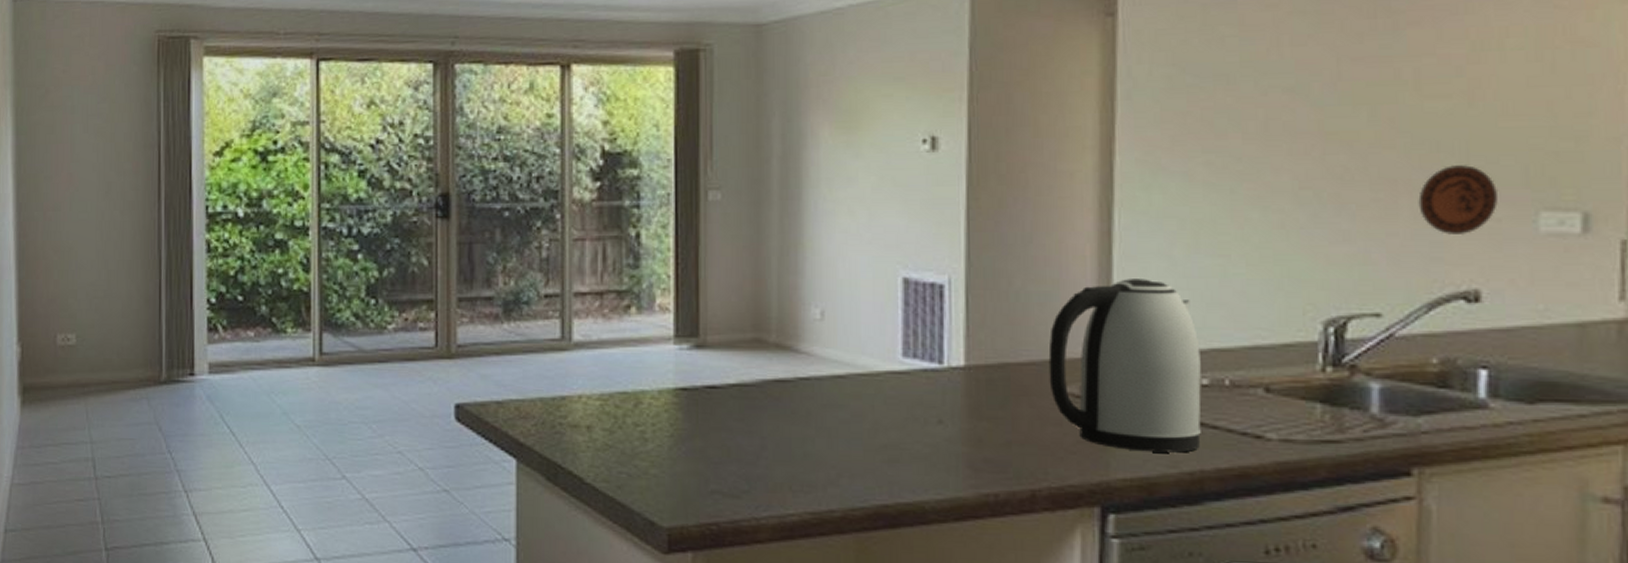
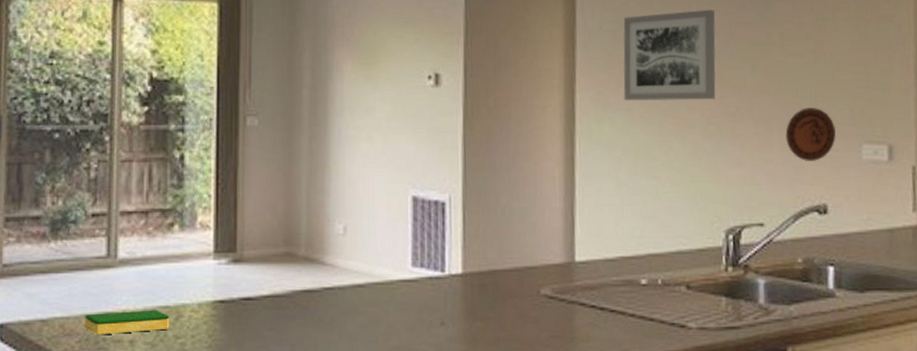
dish sponge: none [540,395,628,420] -> present [84,309,170,336]
kettle: present [1048,279,1202,453] -> none [527,196,642,343]
wall art: none [1181,43,1316,162] -> present [623,9,716,100]

